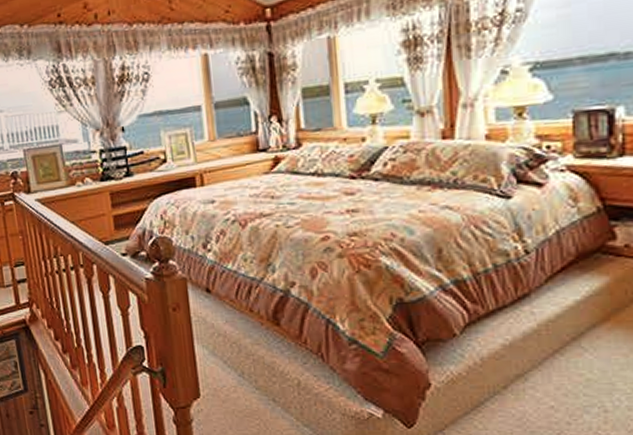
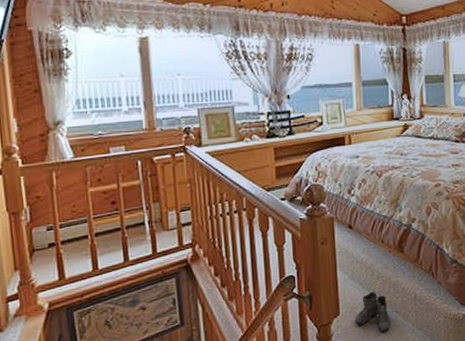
boots: none [219,372,269,424] -> present [355,291,393,333]

